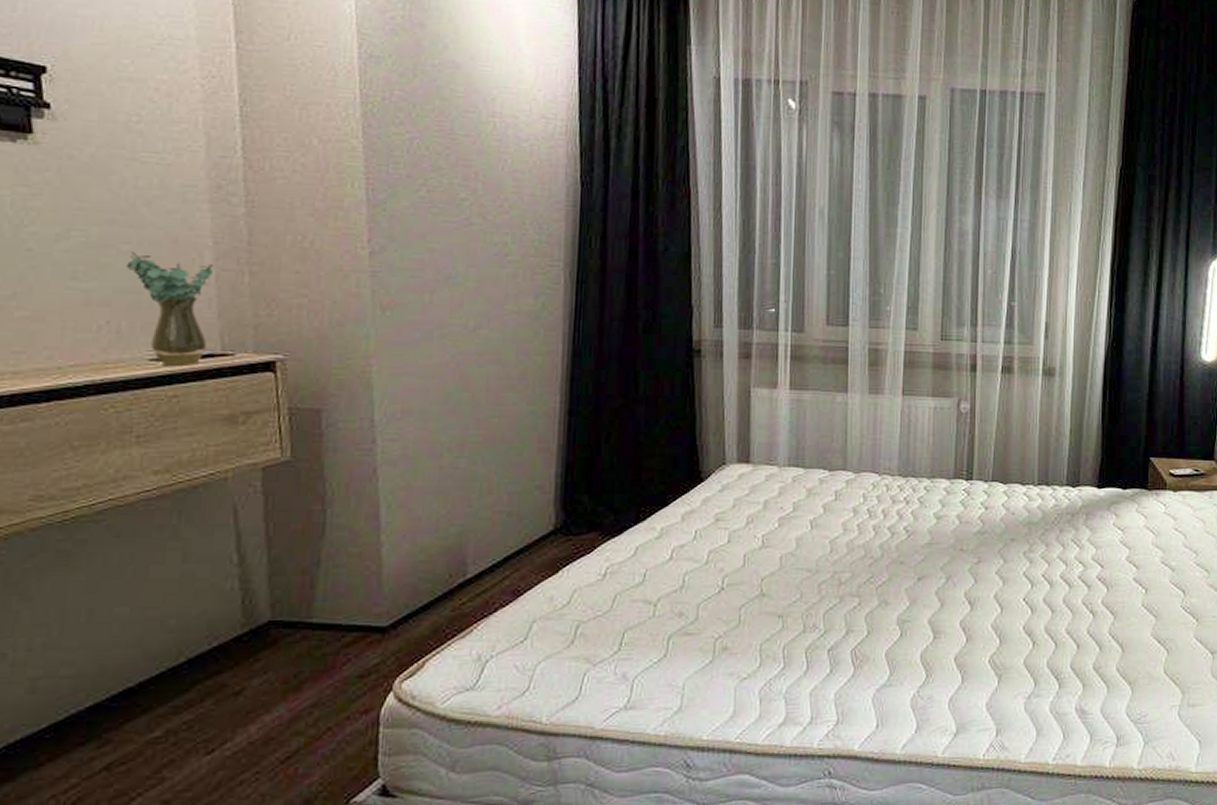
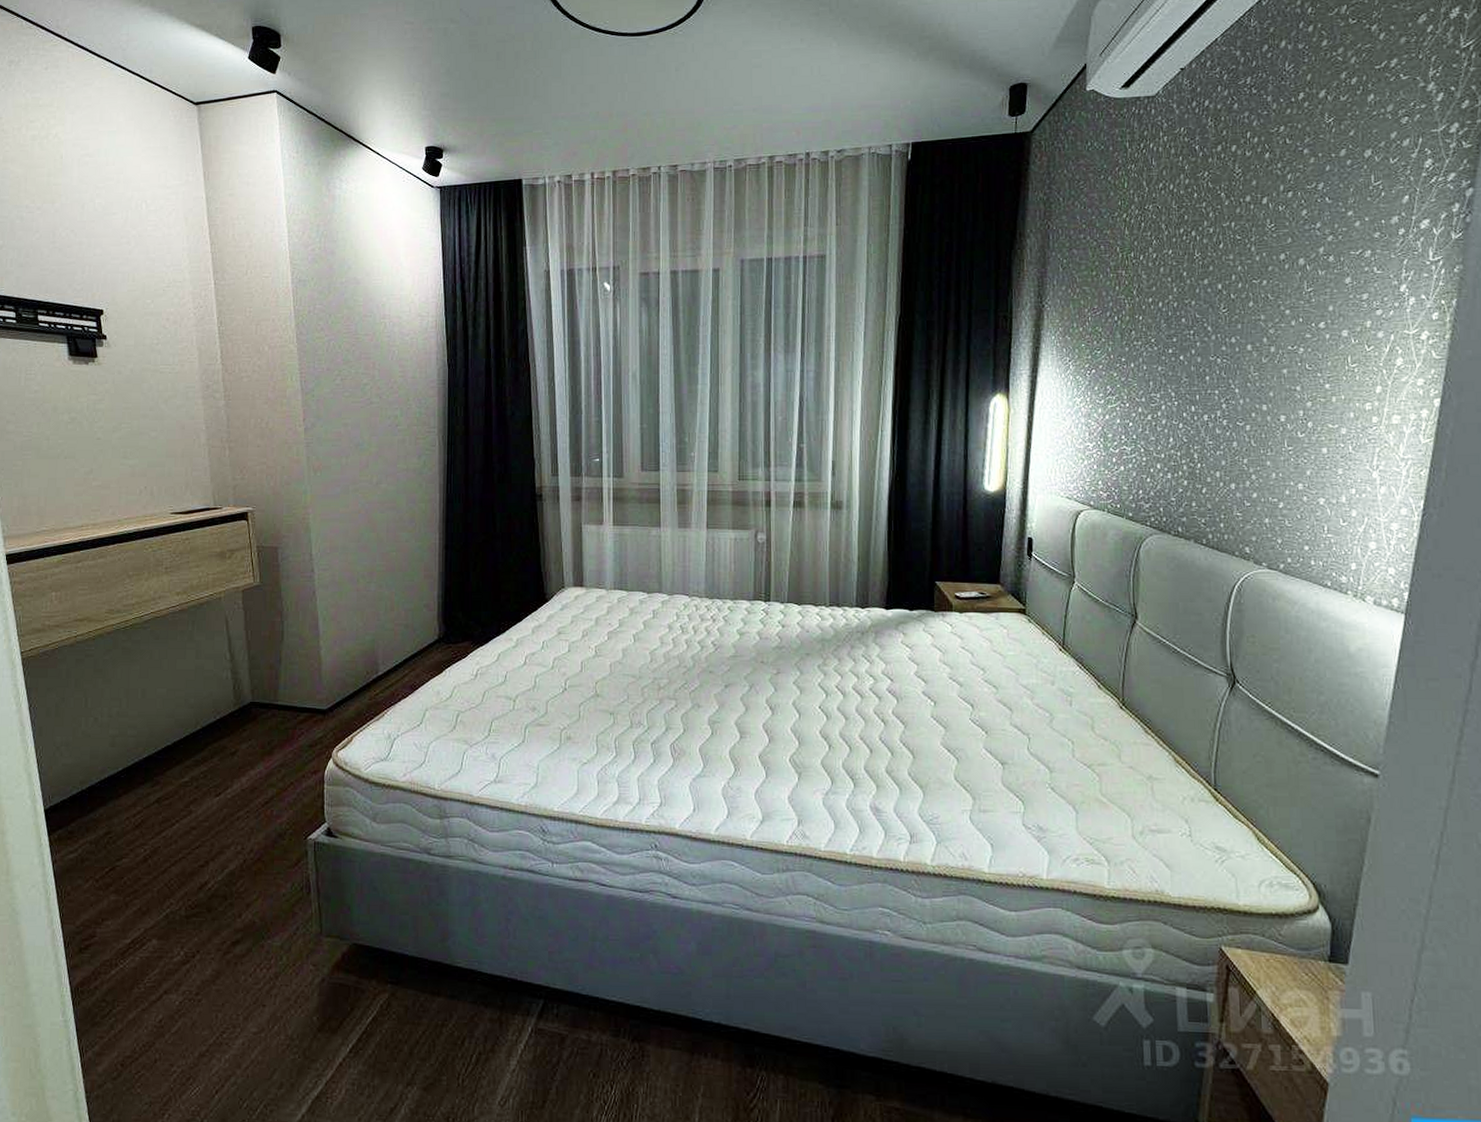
vase: present [126,252,214,367] -> none [155,437,207,518]

